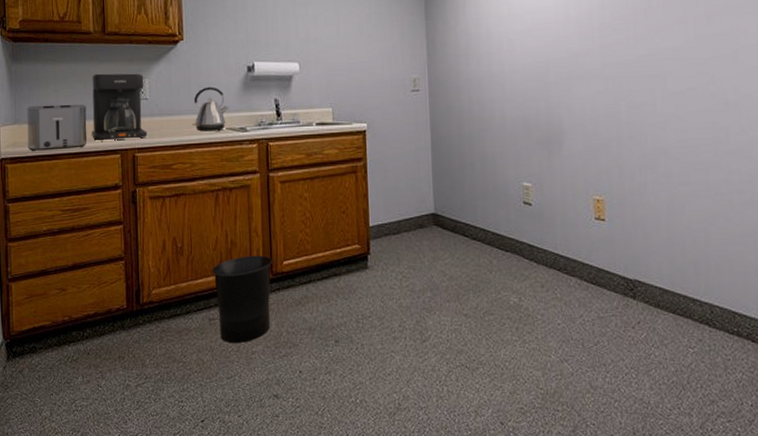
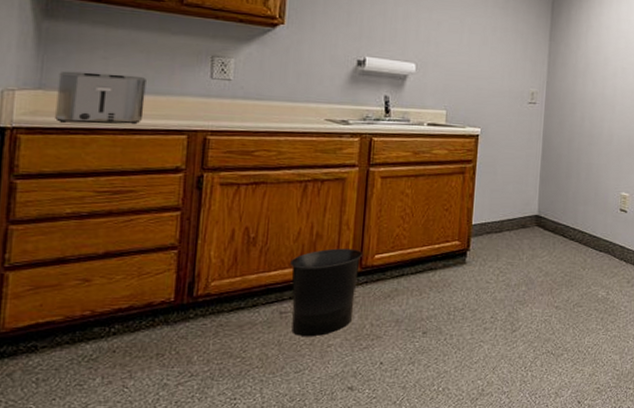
coffee maker: present [92,73,147,141] -> none [150,45,229,121]
kettle: present [192,86,229,132] -> none [284,75,331,121]

